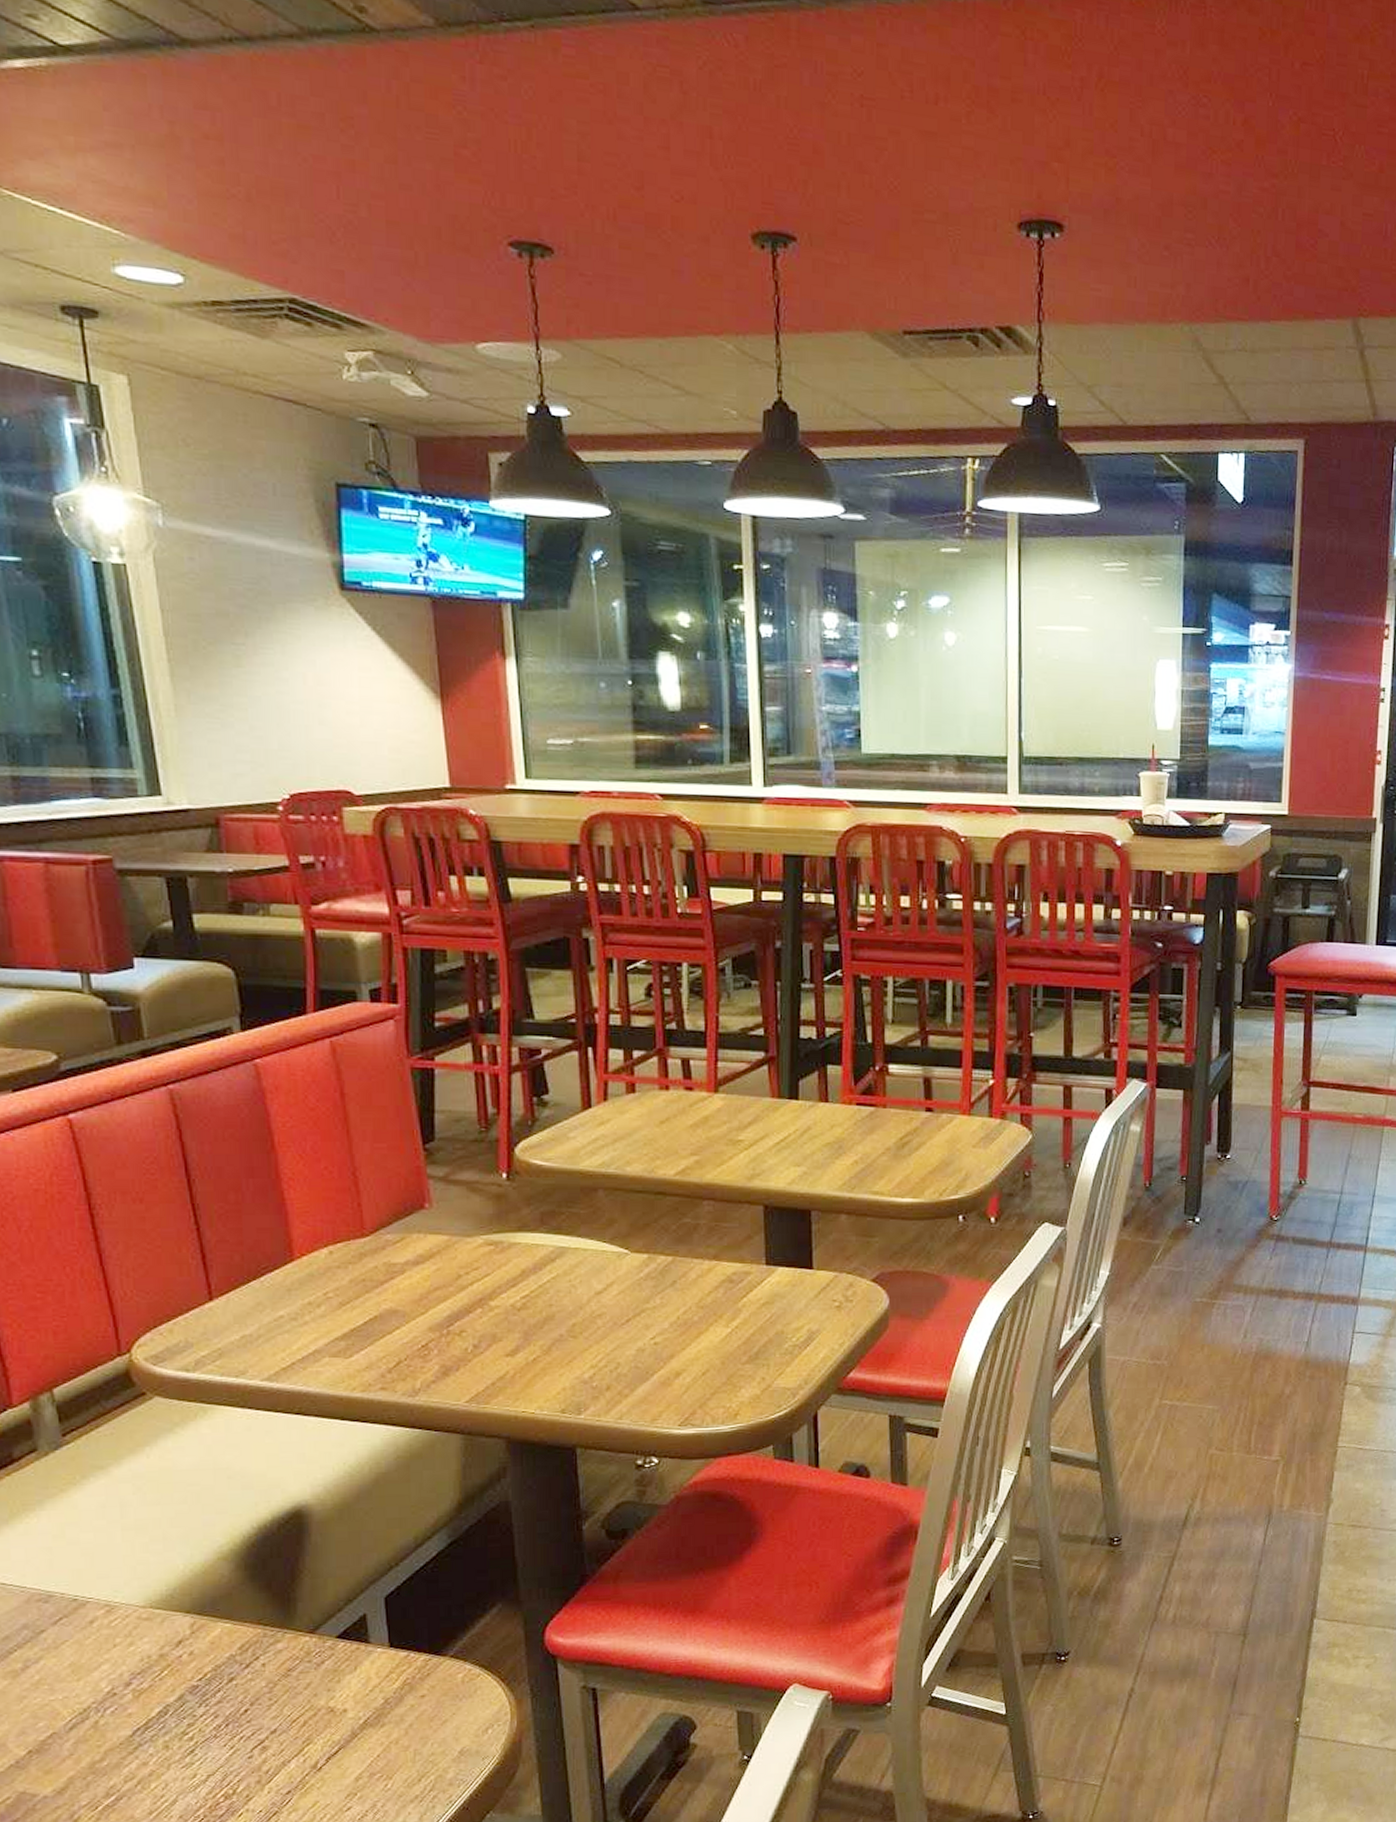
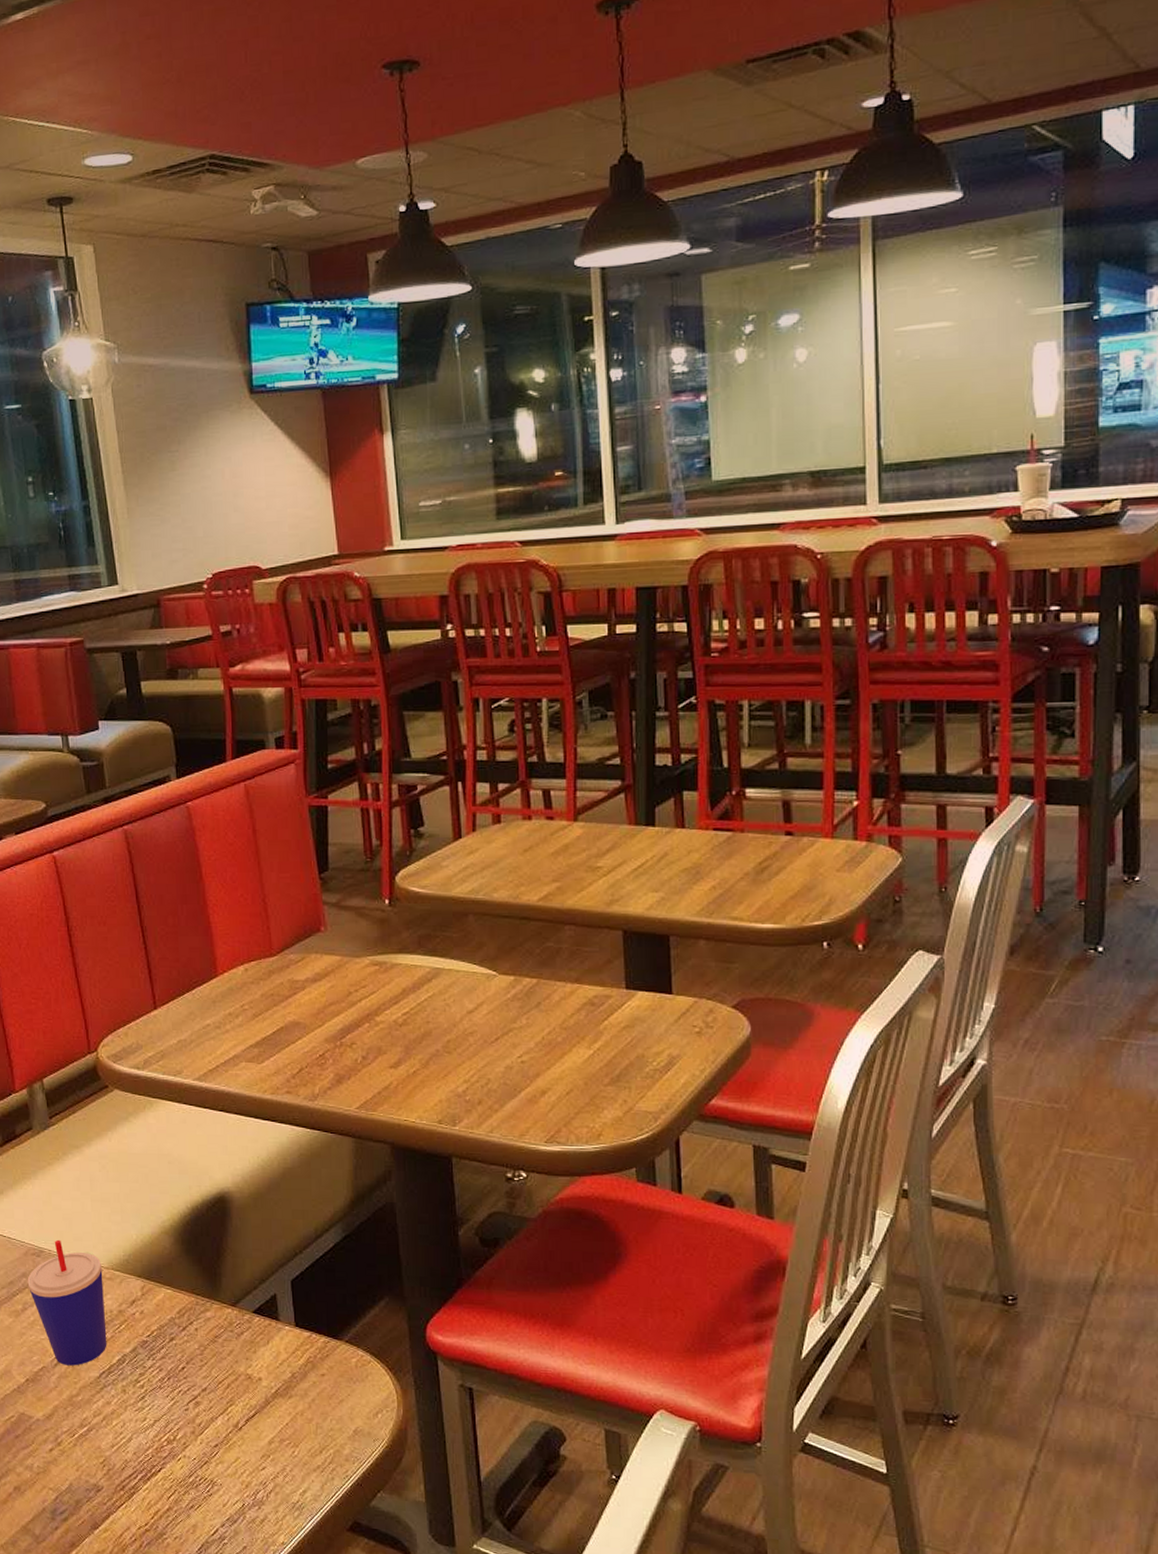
beverage cup: none [30,1579,144,1728] -> present [27,1239,107,1366]

